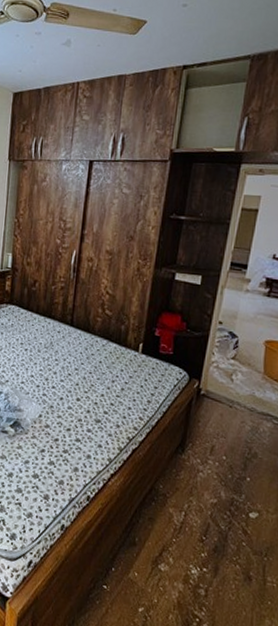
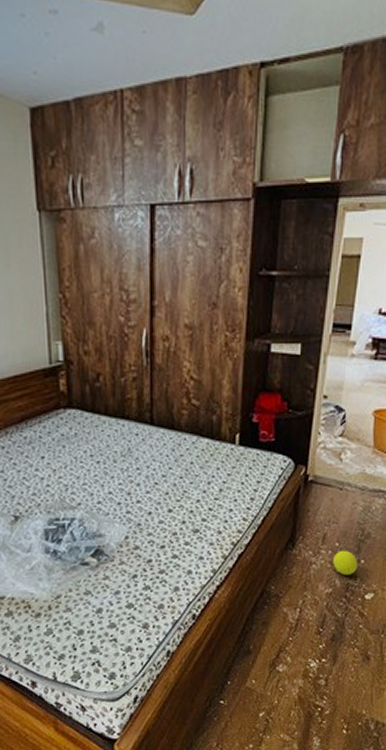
ball: none [219,464,244,490] -> present [333,550,358,576]

